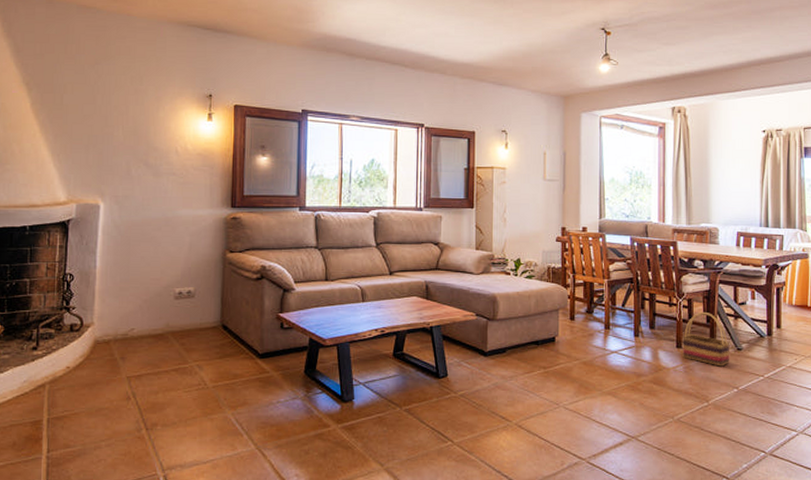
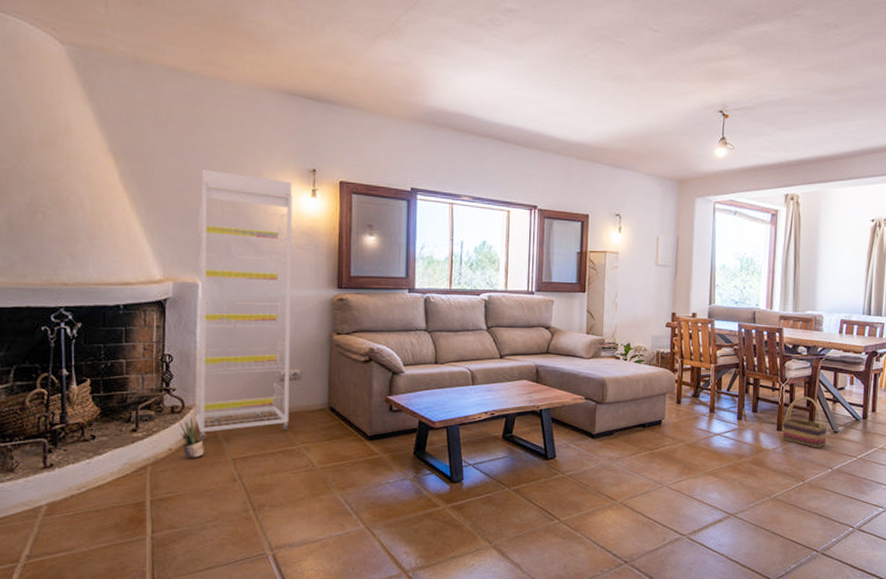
potted plant: none [77,335,100,377] -> present [180,417,204,459]
shelving unit: none [92,96,190,358] -> present [194,169,293,440]

